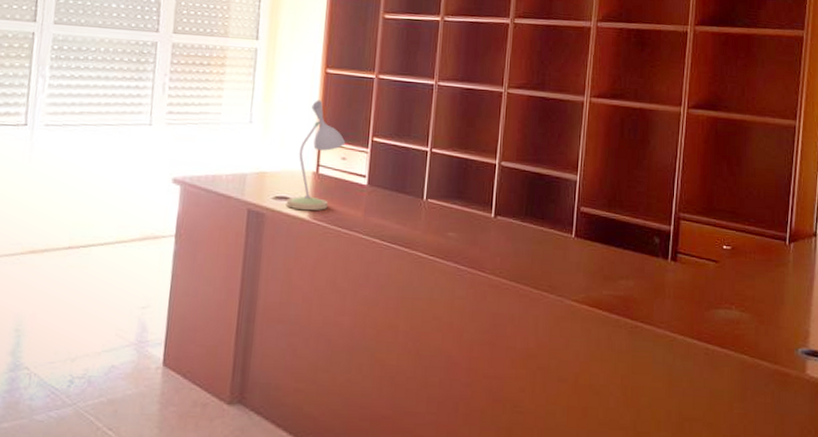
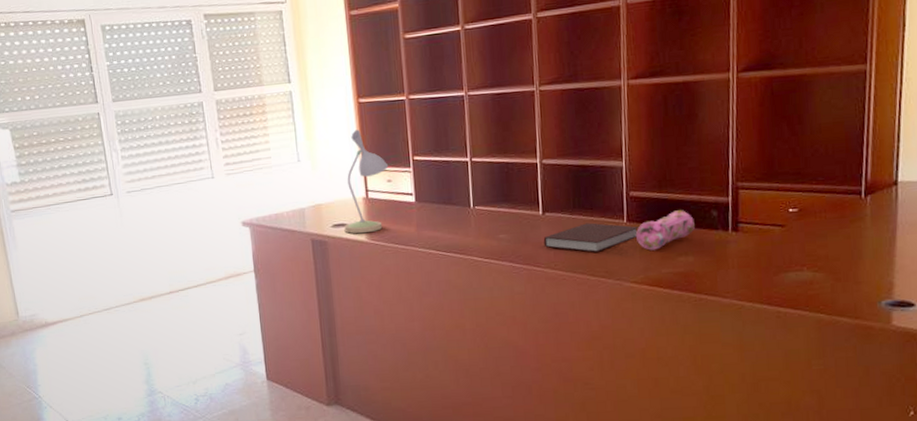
notebook: none [491,232,585,264] -> present [543,223,639,252]
pencil case: none [582,232,638,270] -> present [636,210,695,251]

